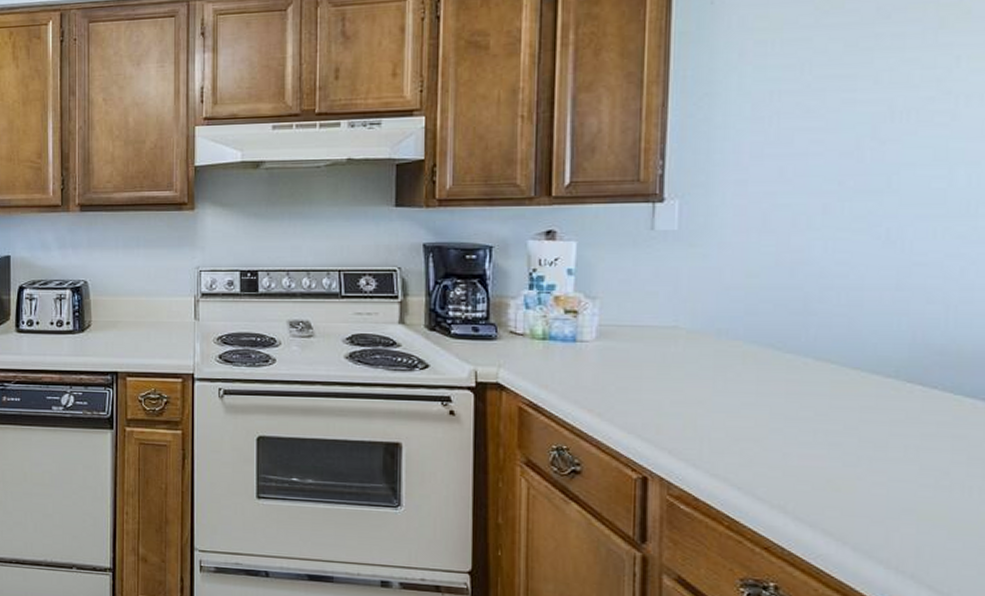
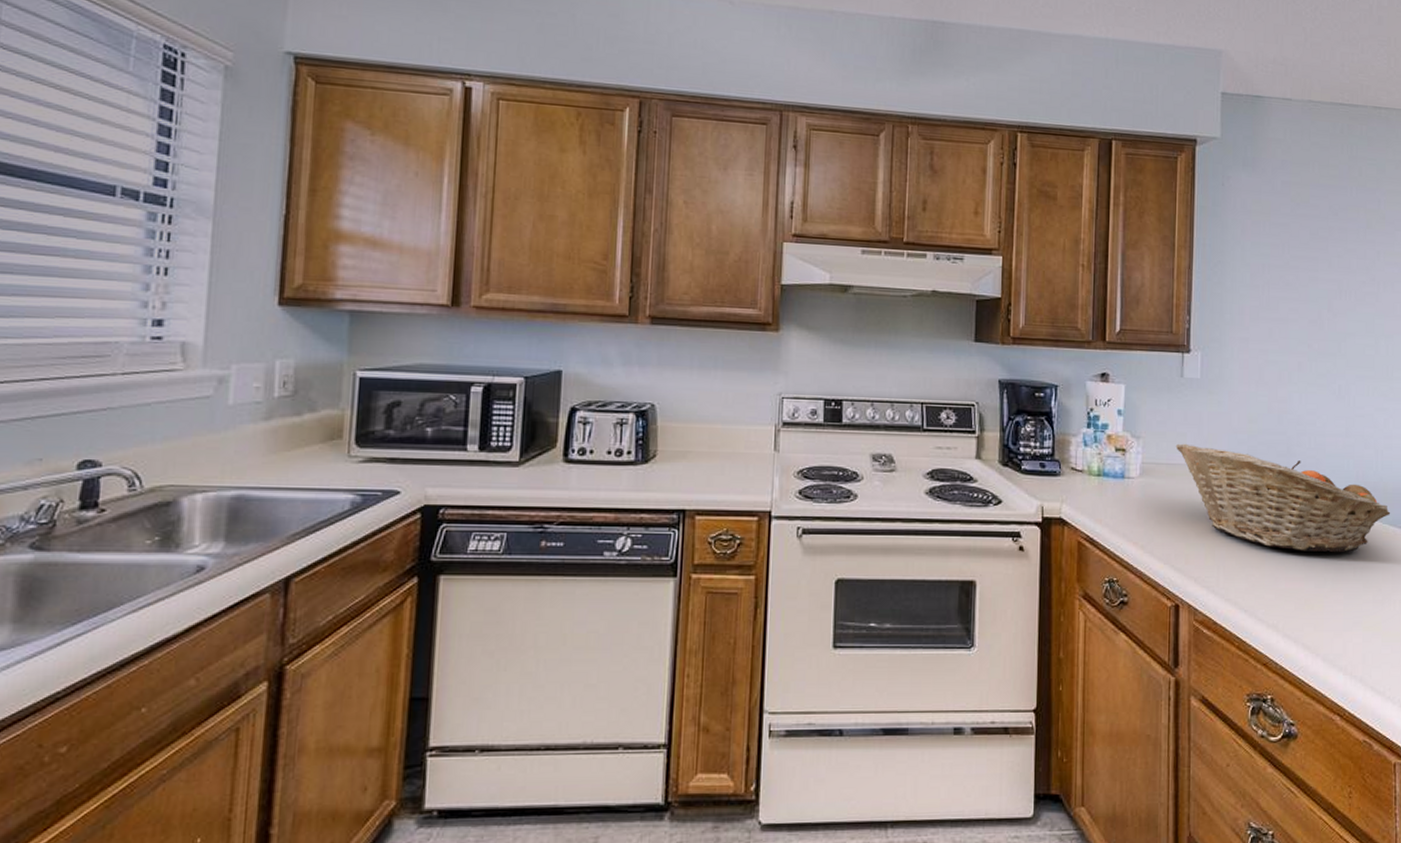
fruit basket: none [643,303,968,427] -> present [1175,443,1391,552]

